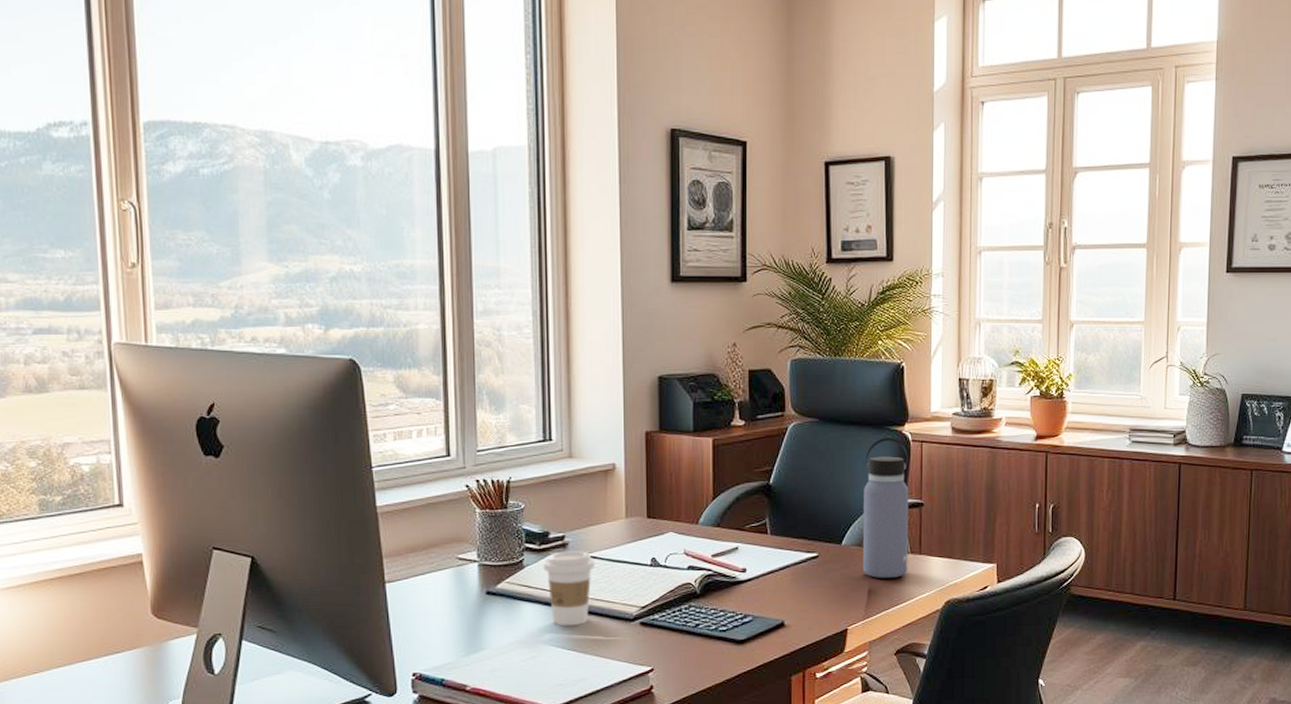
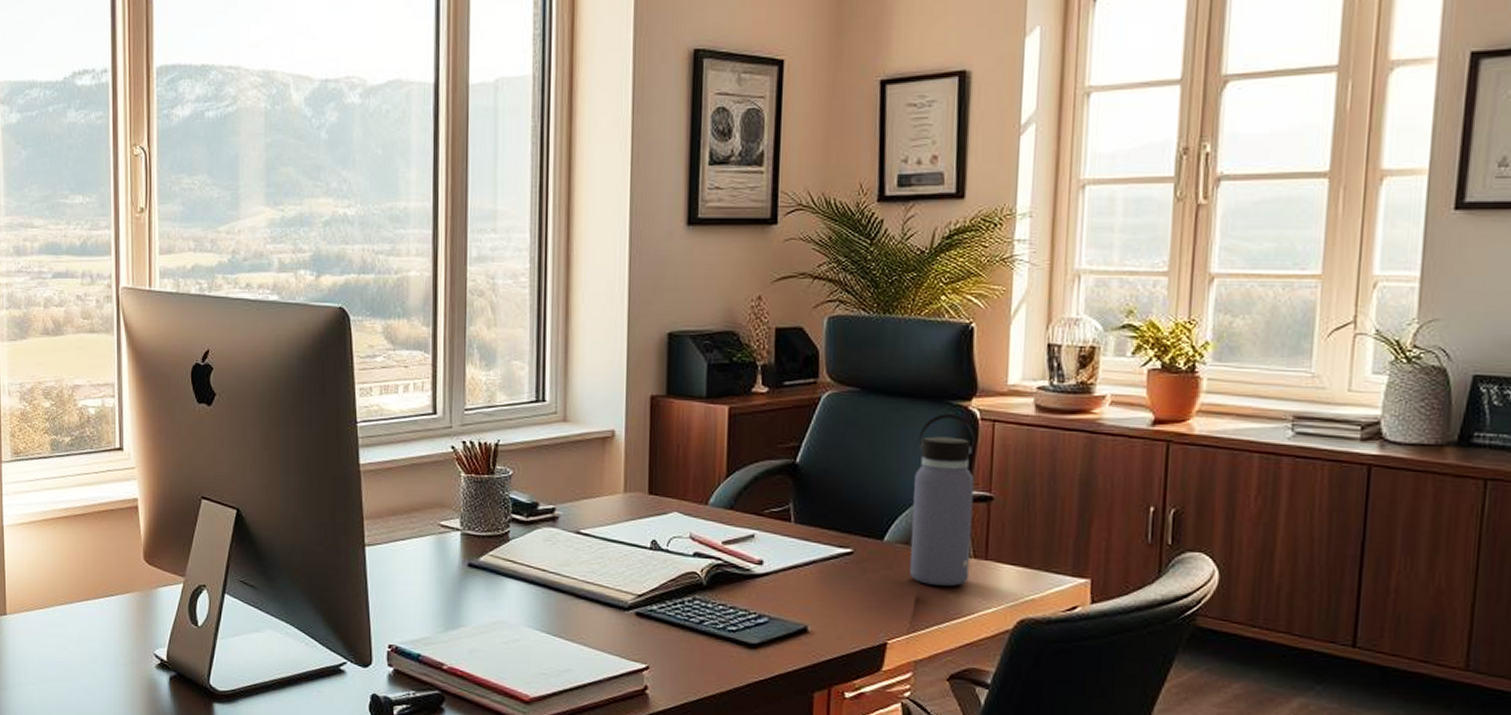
coffee cup: present [542,551,595,626] -> none [529,525,587,610]

